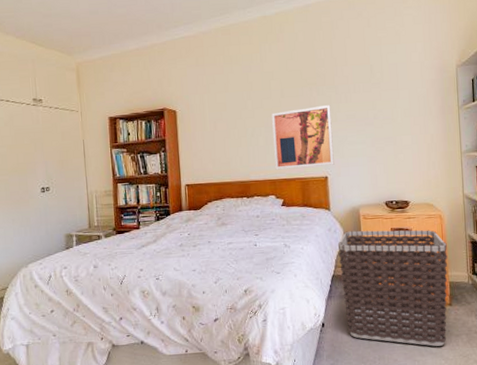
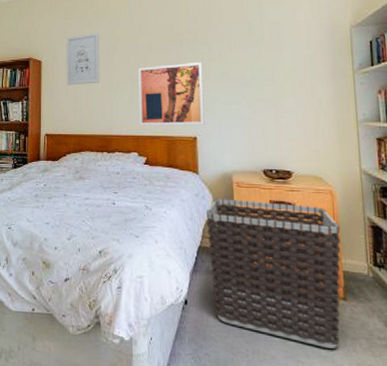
wall art: none [199,80,236,135] -> present [66,33,100,86]

